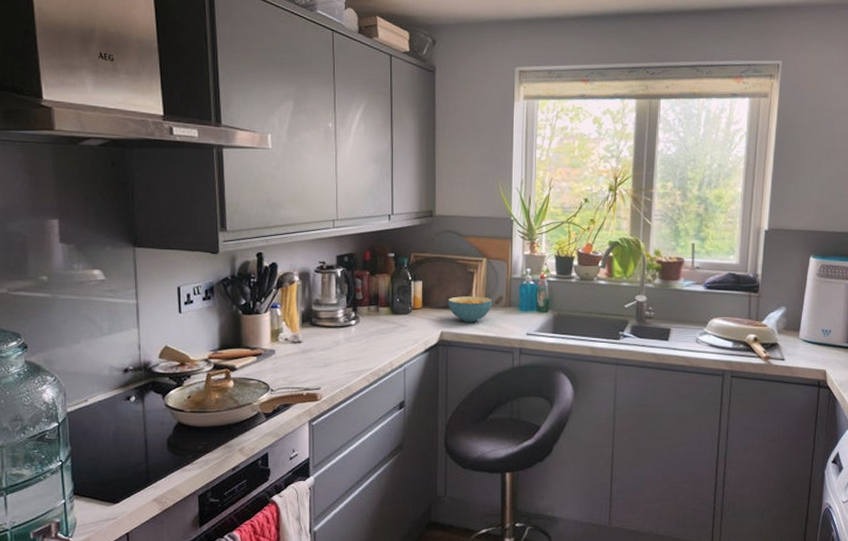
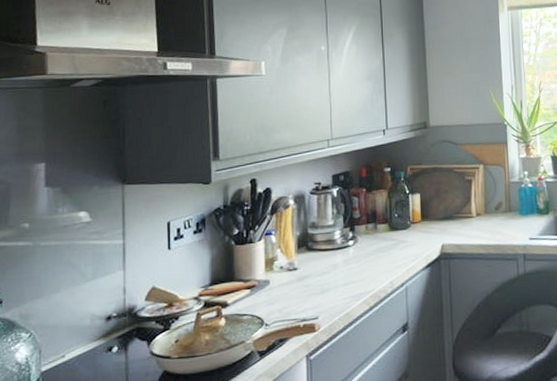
cereal bowl: present [448,296,493,323] -> none [447,204,493,233]

